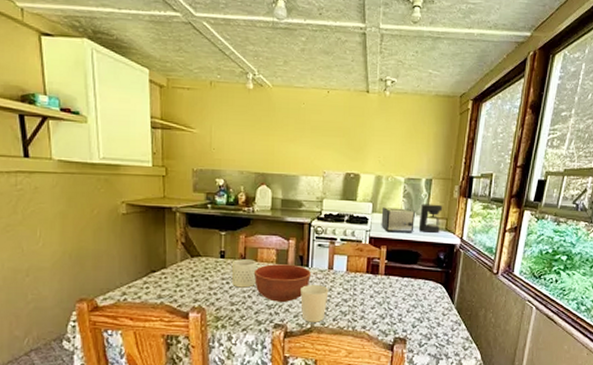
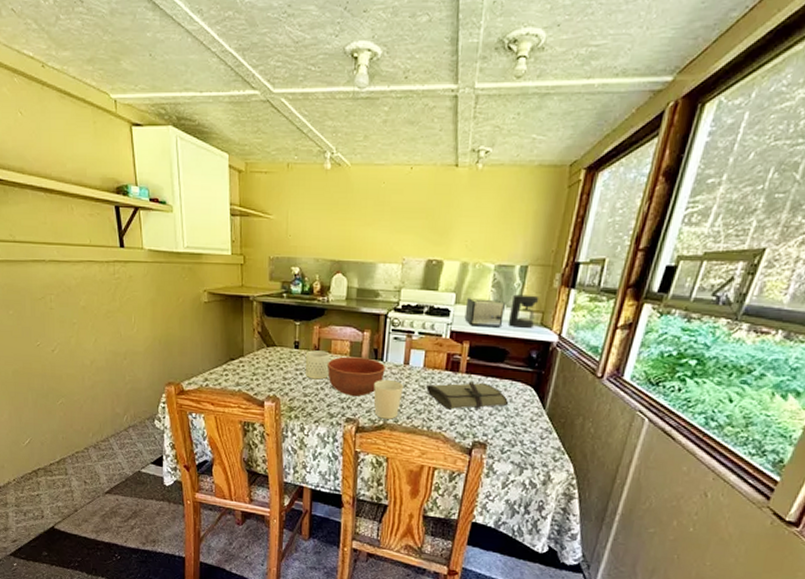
tool roll: none [350,282,422,309] -> present [426,381,508,409]

